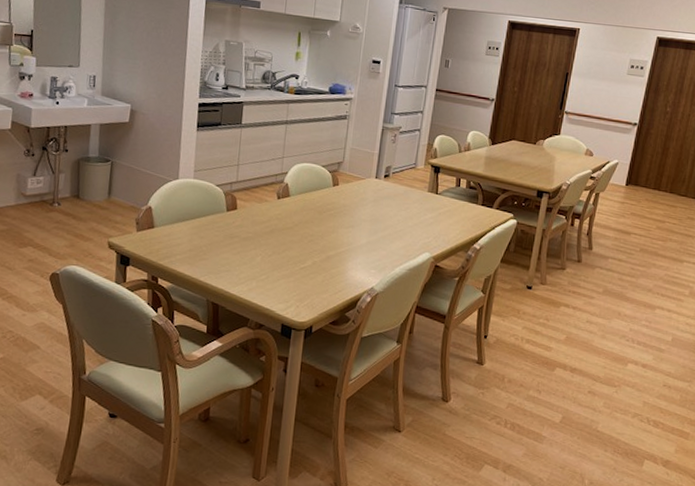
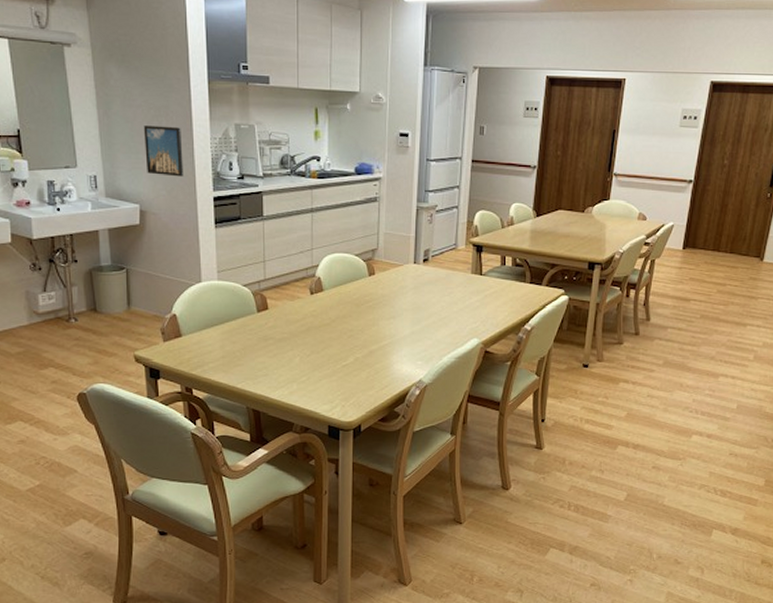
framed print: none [141,35,177,83] -> present [143,125,183,177]

